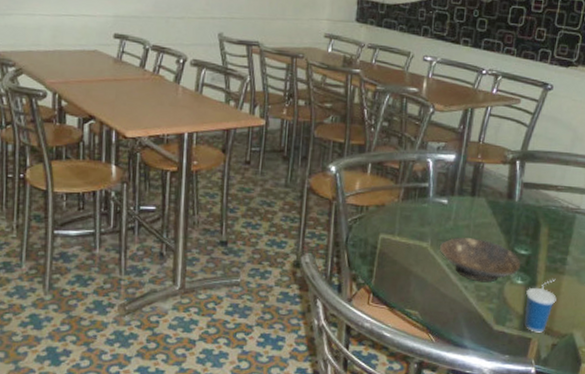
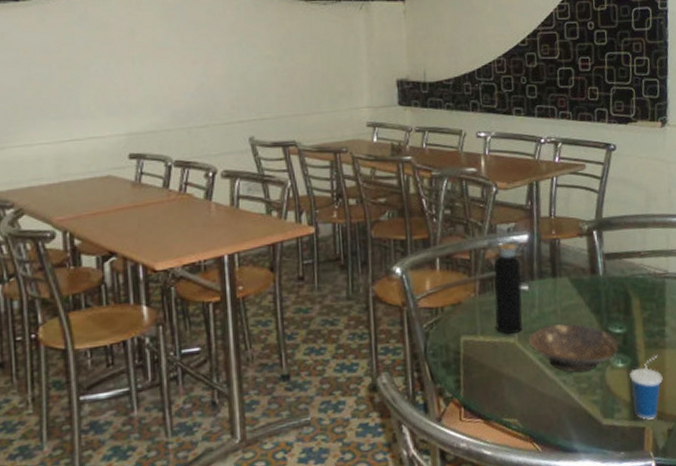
water bottle: none [412,152,445,239] -> present [494,235,523,334]

